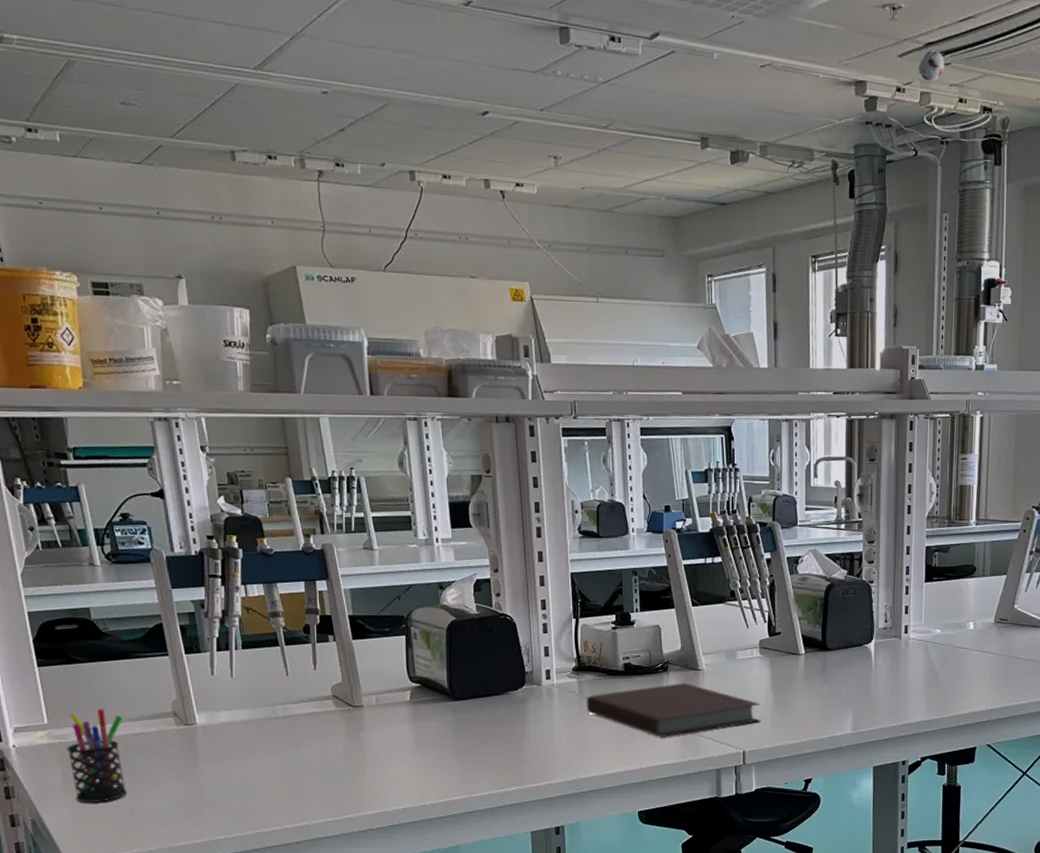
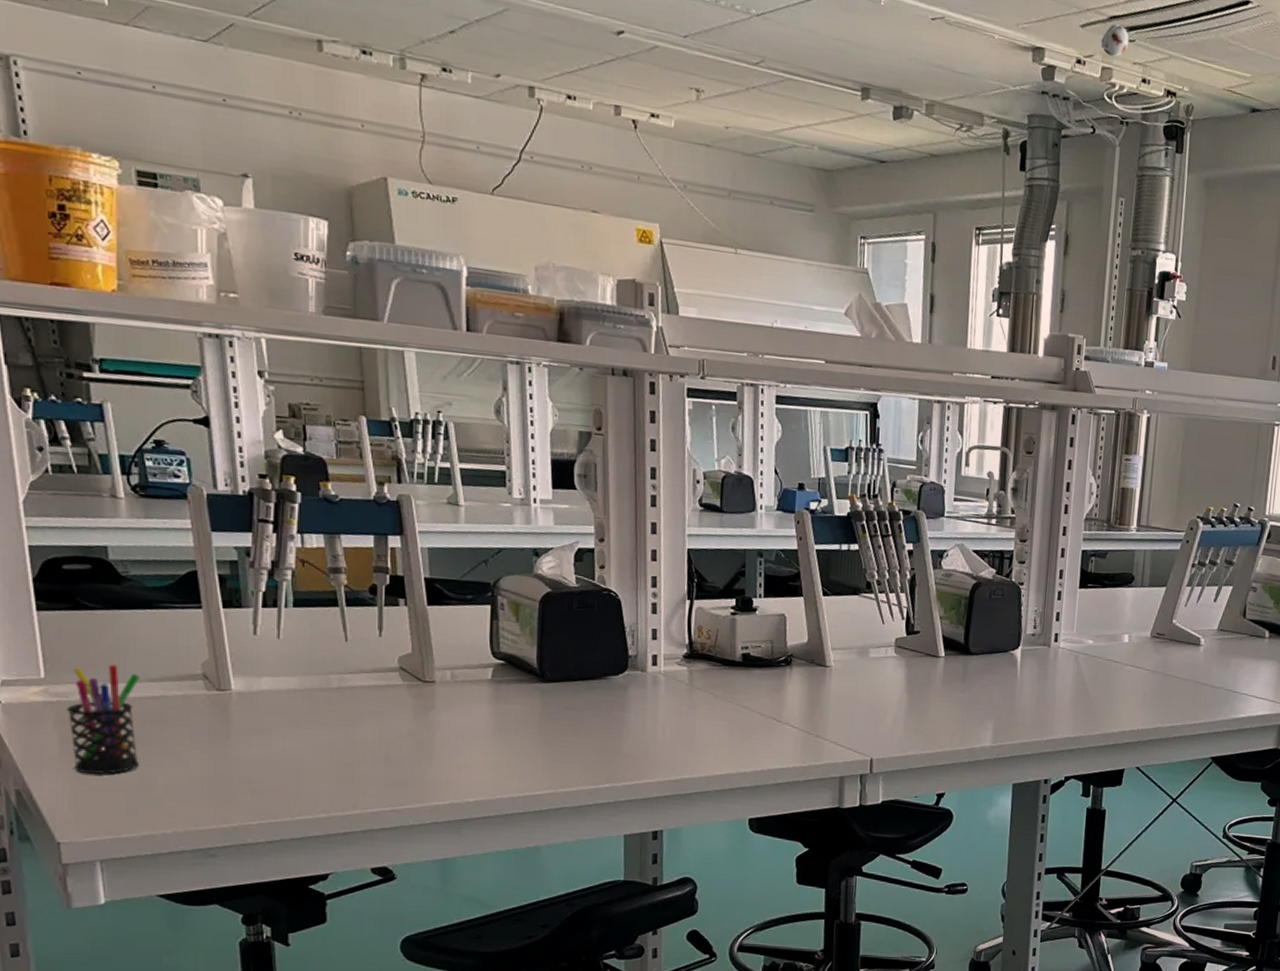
notebook: present [586,682,761,737] -> none [696,679,893,738]

